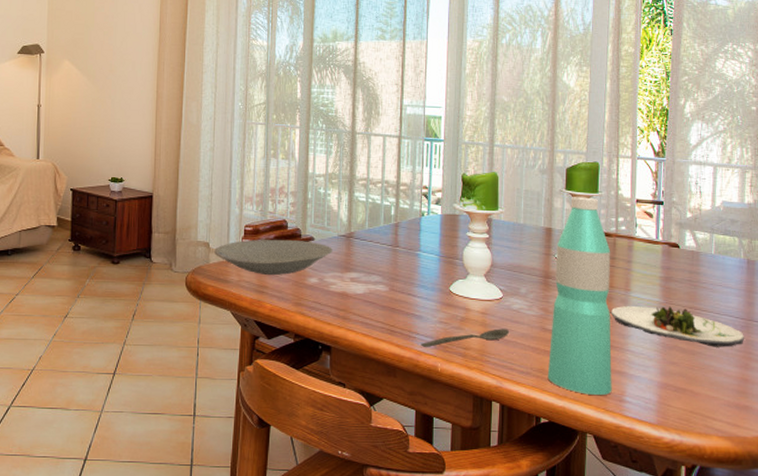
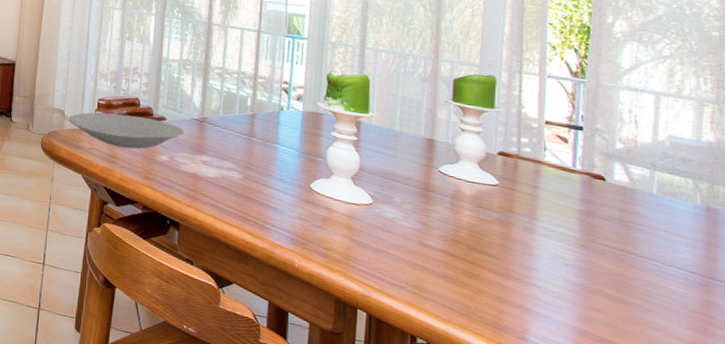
spoon: present [421,328,510,348] -> none [276,233,381,246]
water bottle: present [547,197,612,395] -> none [426,109,511,329]
salad plate: present [610,306,744,347] -> none [509,234,702,305]

